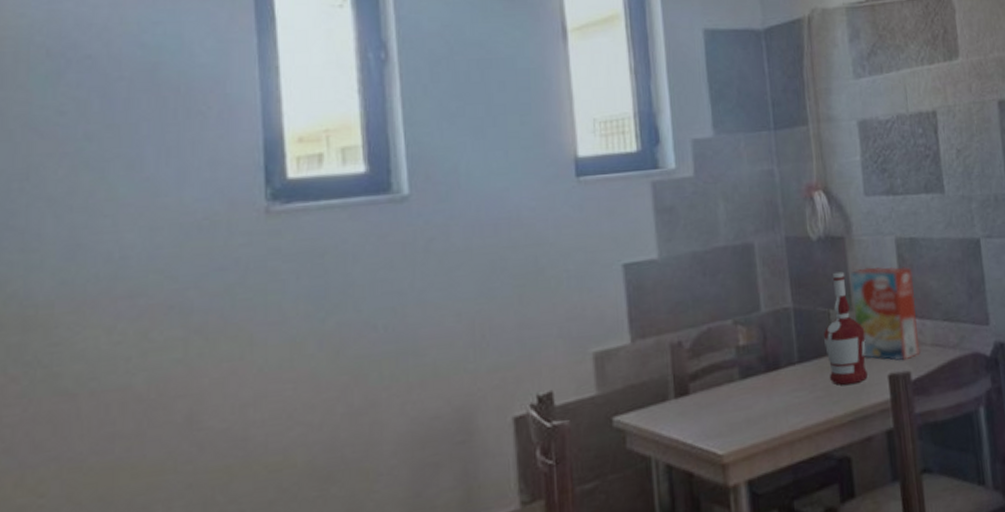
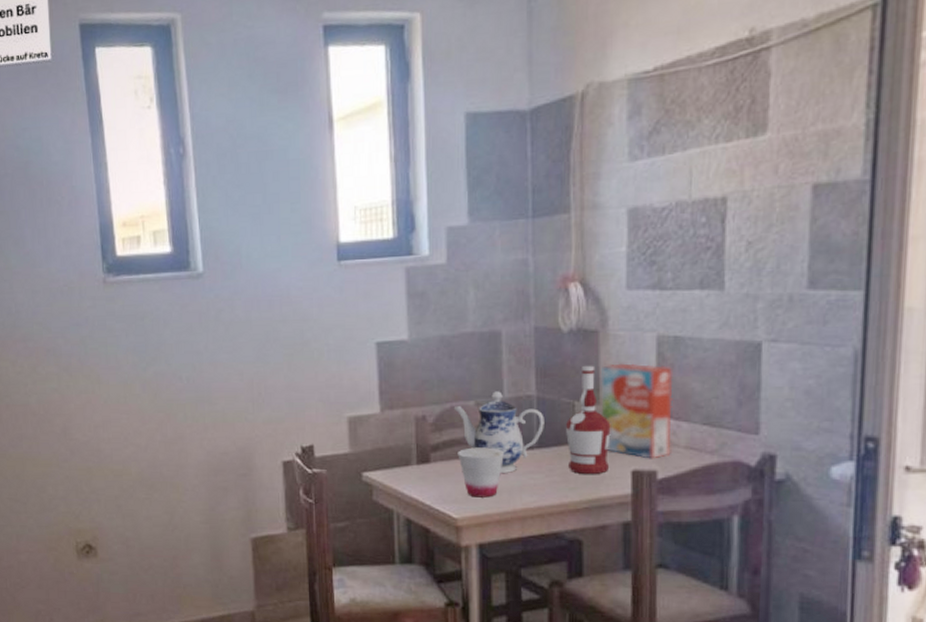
teapot: none [711,306,804,395] -> present [453,391,544,473]
cup: none [718,368,766,427] -> present [458,447,504,498]

